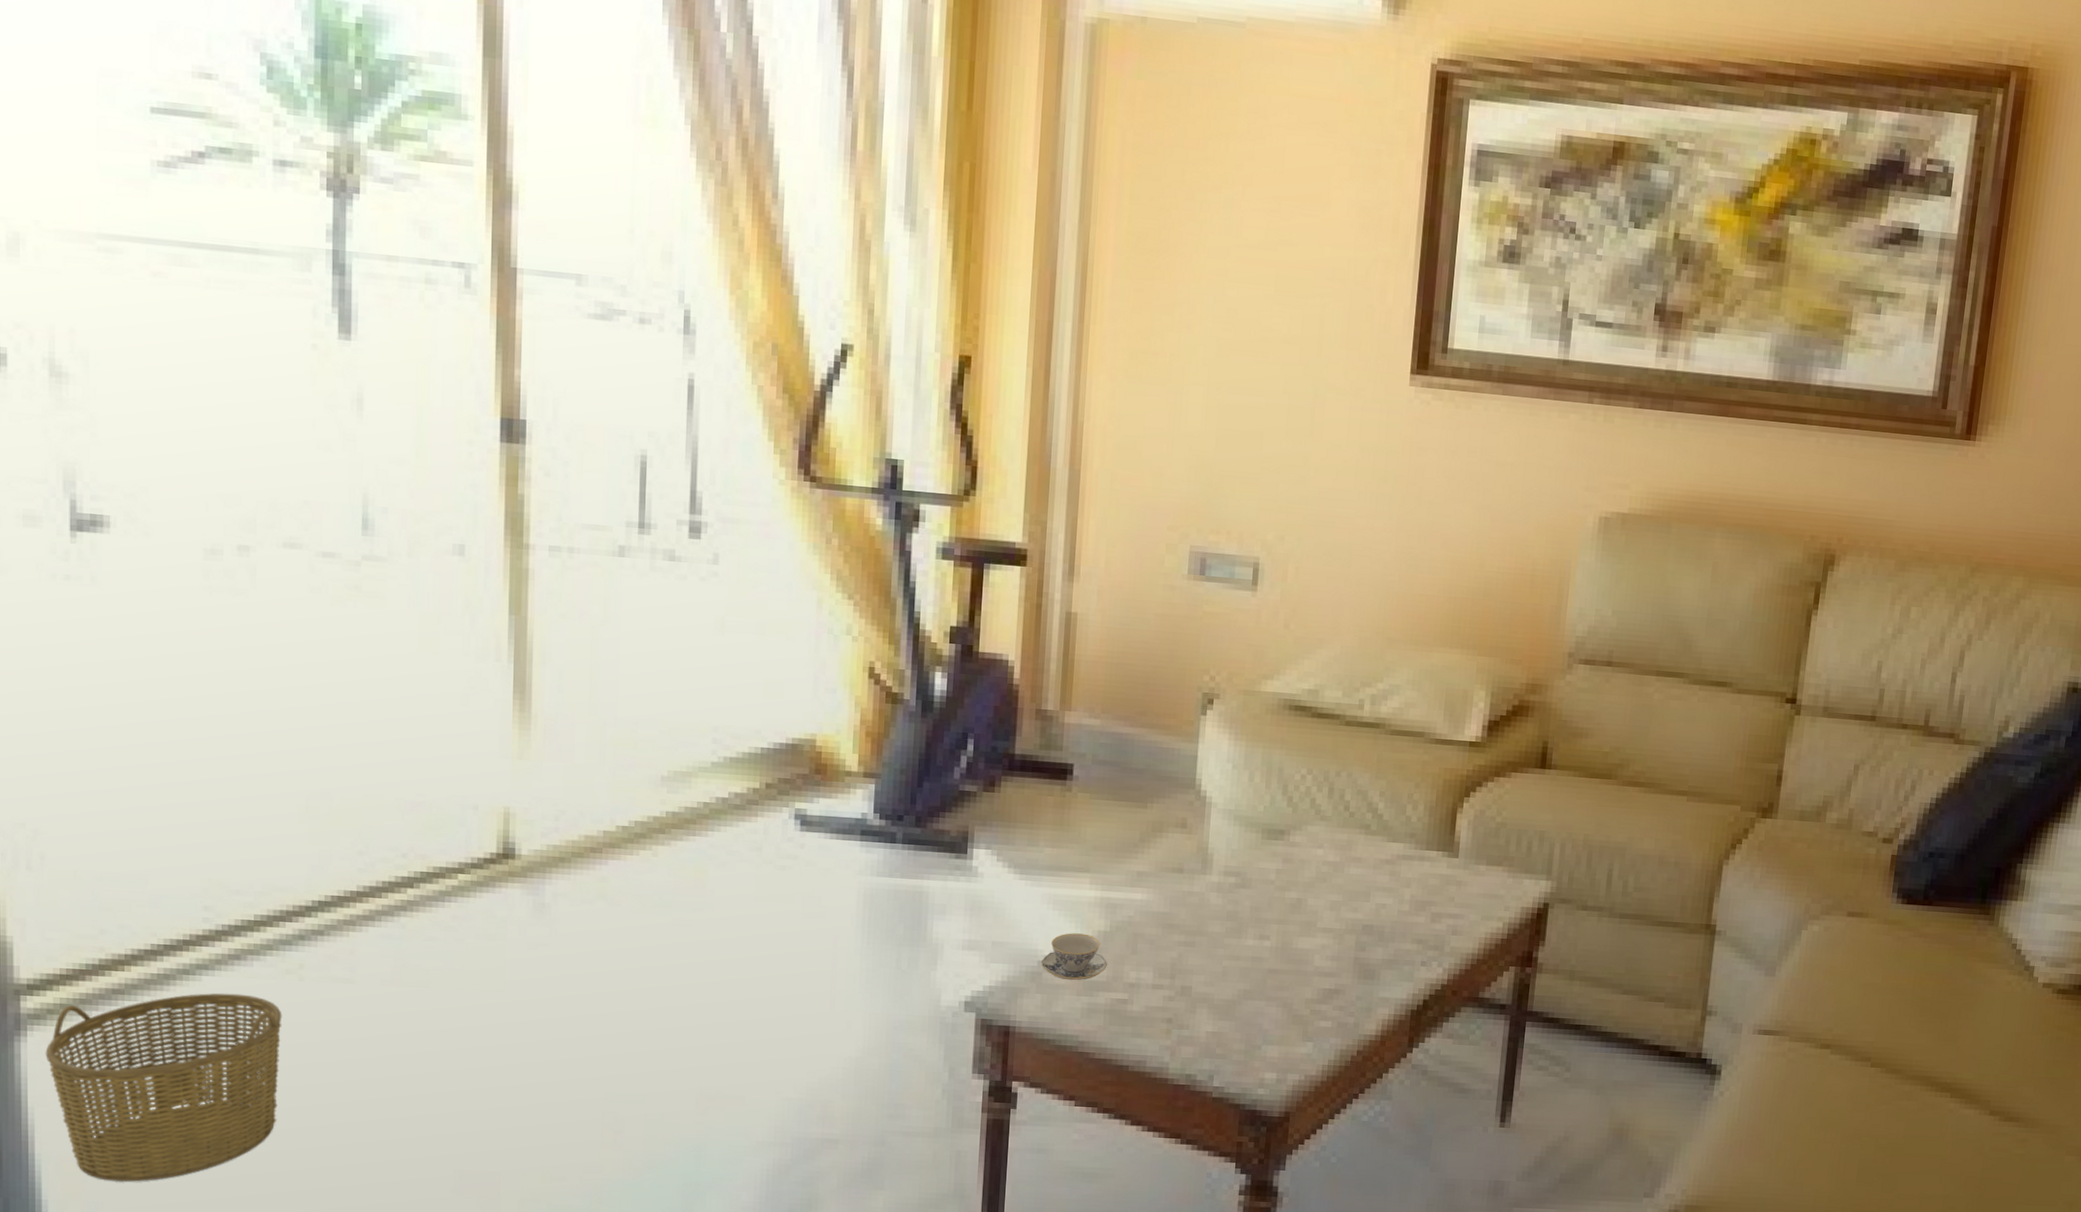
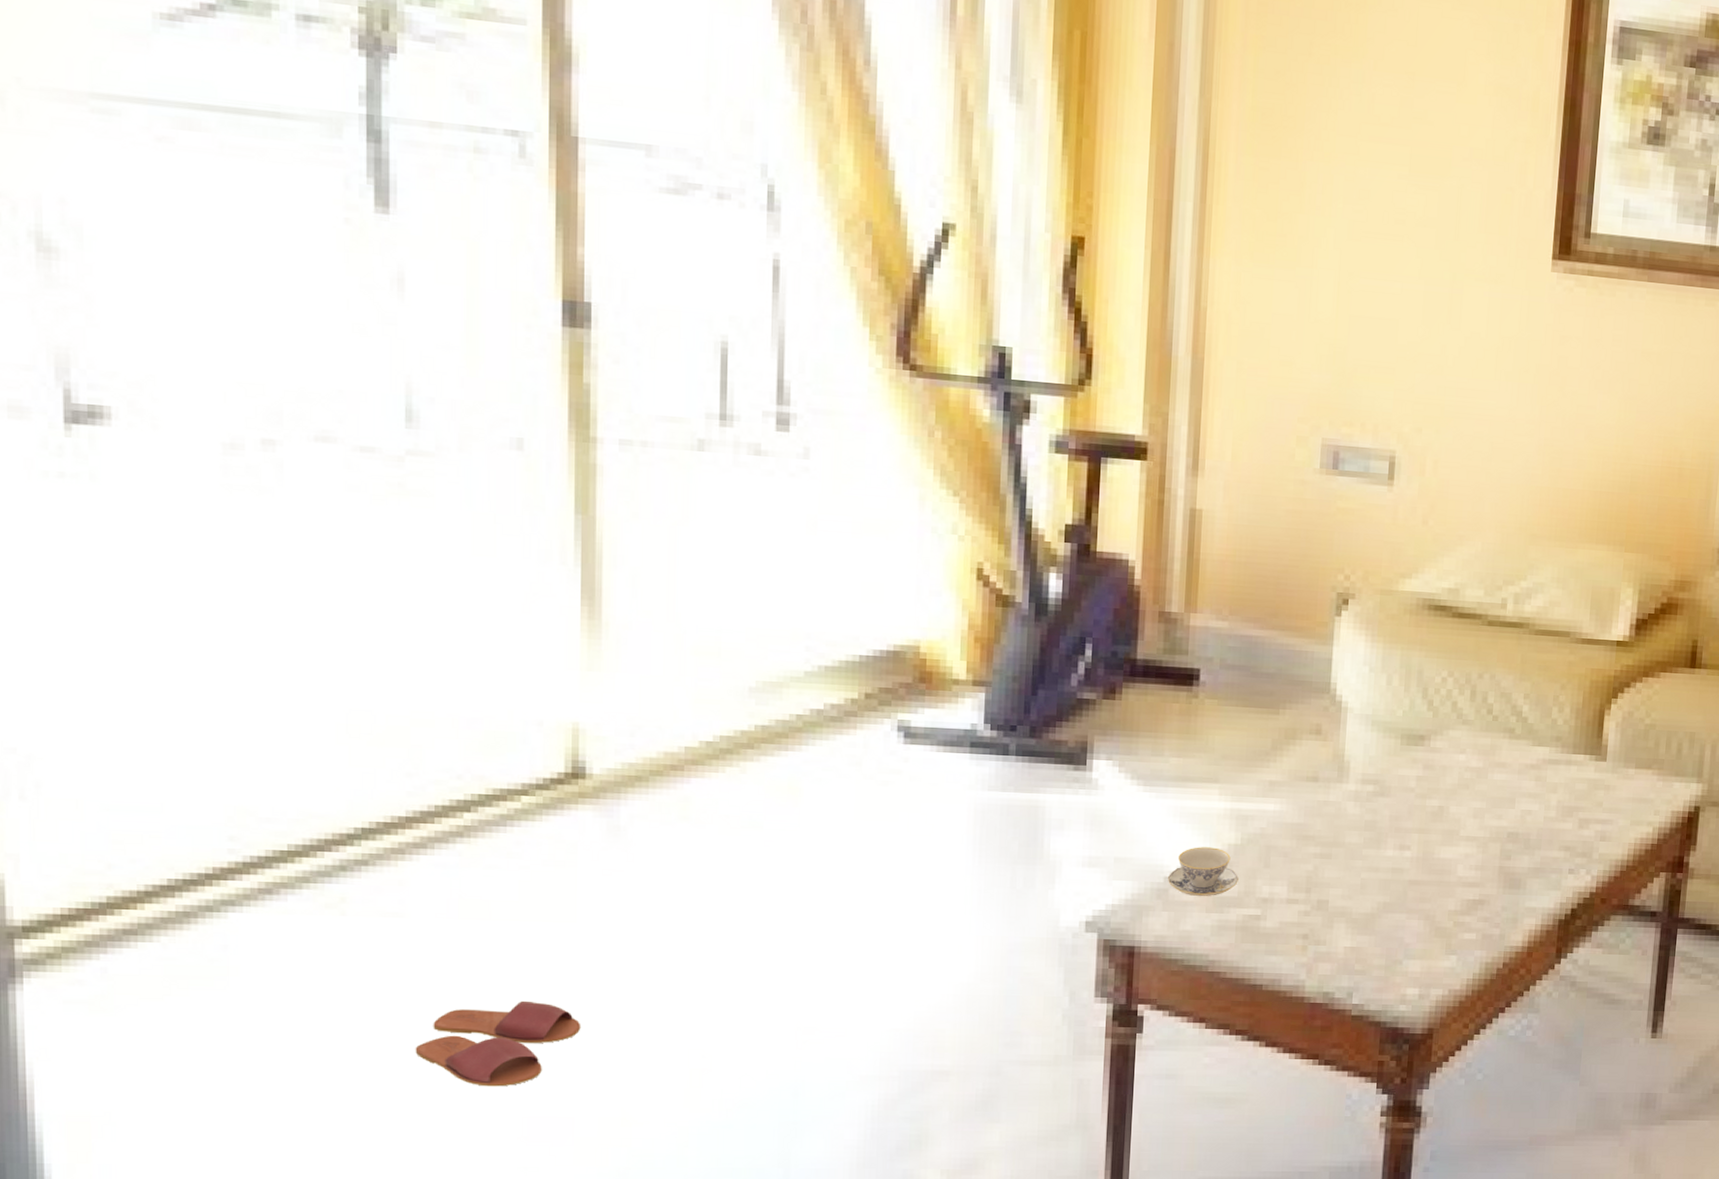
basket: present [45,993,282,1182] -> none [45,931,322,1141]
slippers: none [361,1063,507,1142] -> present [415,1000,580,1087]

